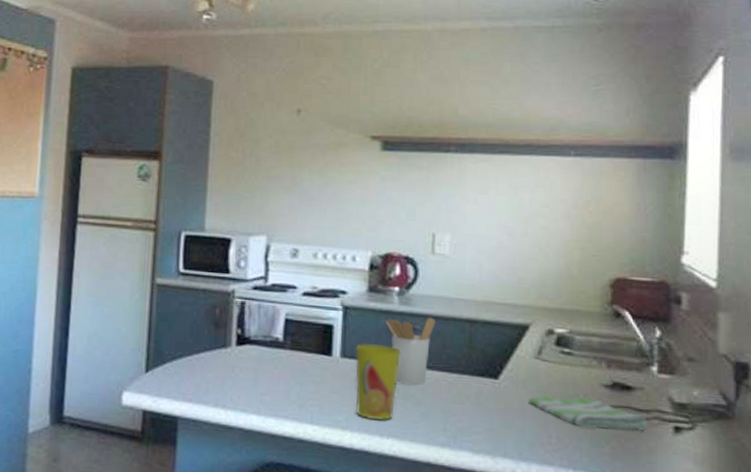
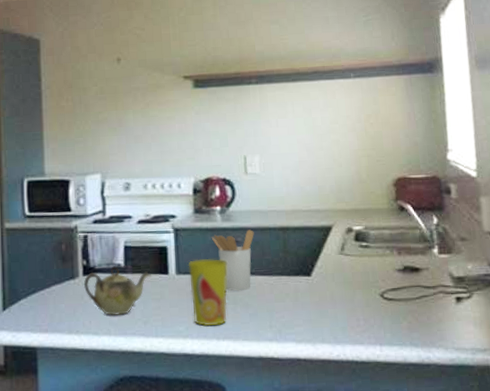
teapot: none [236,339,313,394] -> present [84,266,152,315]
dish towel: present [529,396,648,431] -> none [338,282,435,309]

